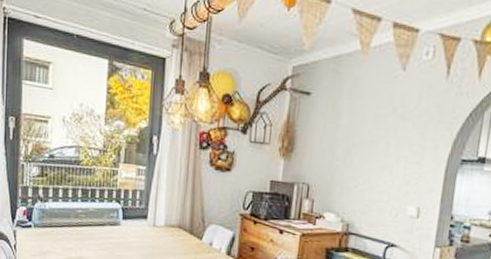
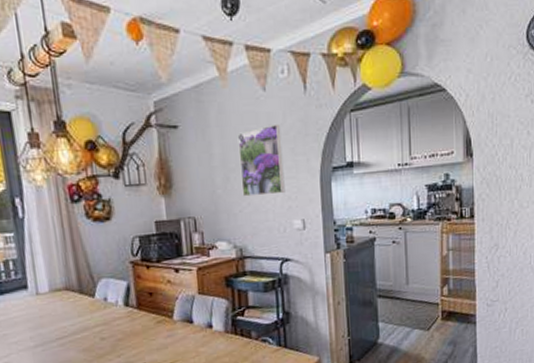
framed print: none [360,105,414,178] -> present [237,123,285,197]

